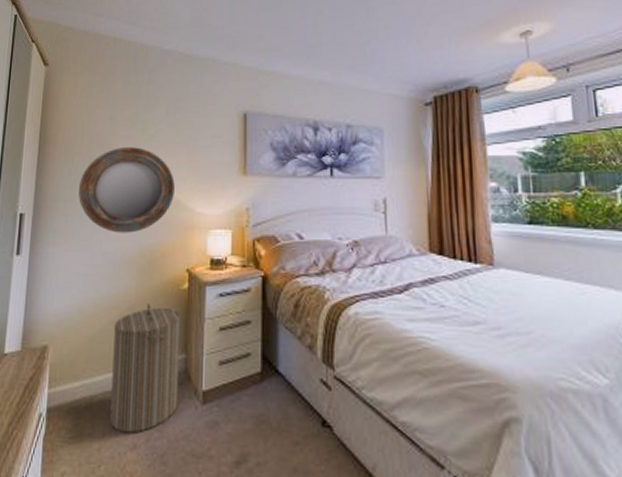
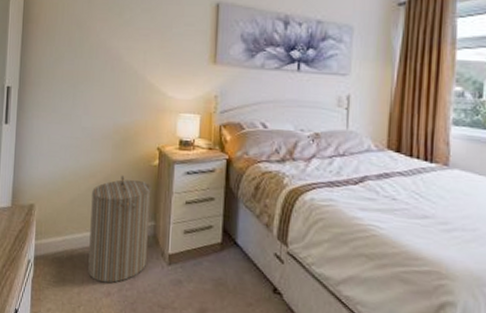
home mirror: present [79,147,175,233] -> none [60,30,148,111]

